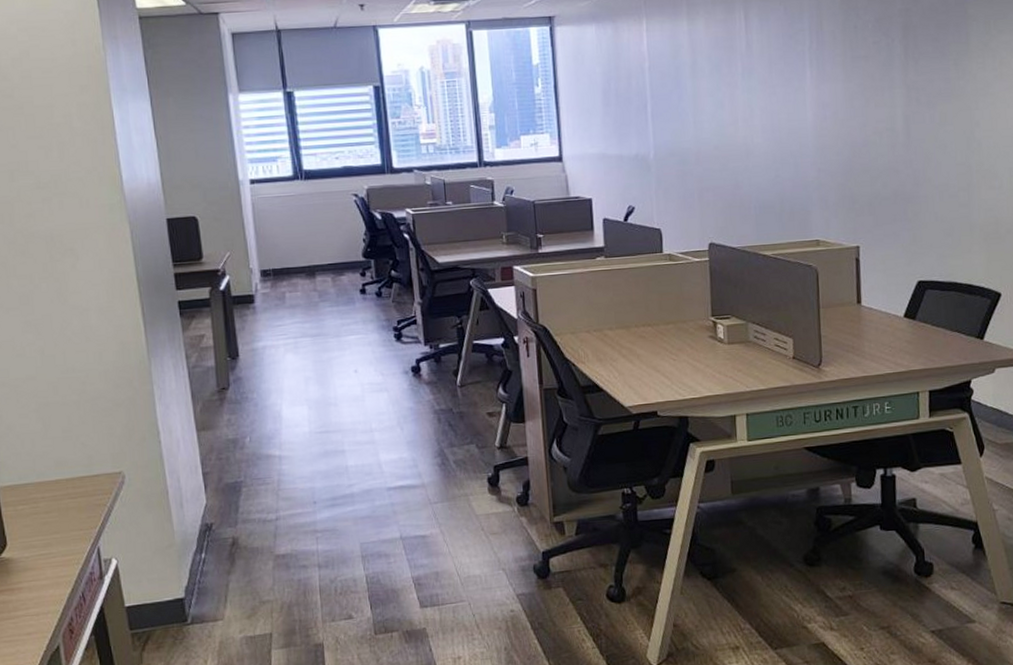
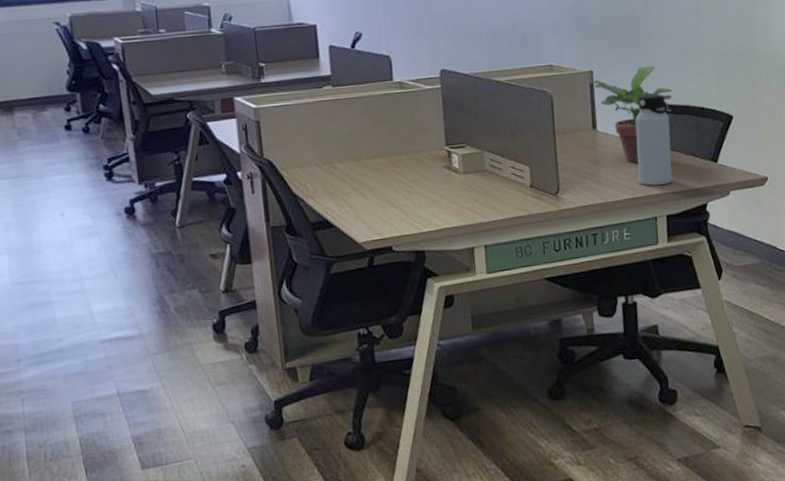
potted plant: none [856,242,940,339] -> present [590,66,673,164]
water bottle: none [900,270,937,361] -> present [635,94,672,186]

